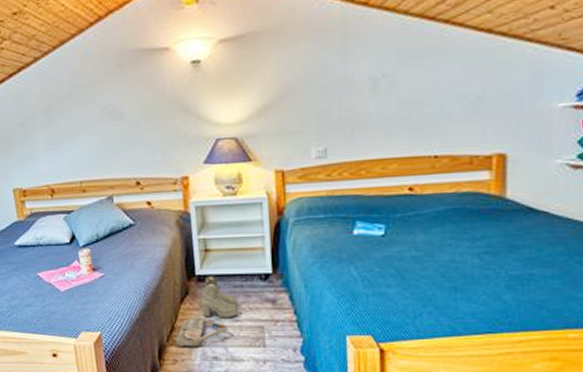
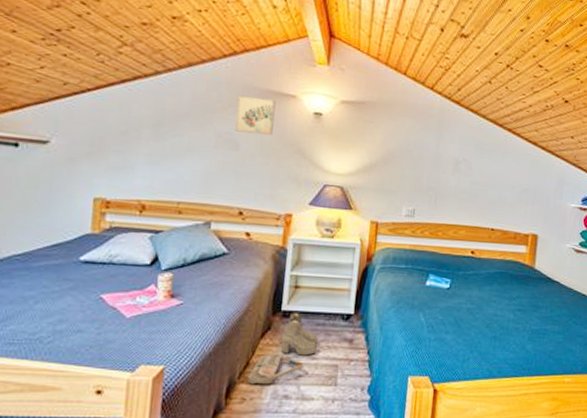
wall art: none [112,58,153,101] -> present [235,95,276,136]

